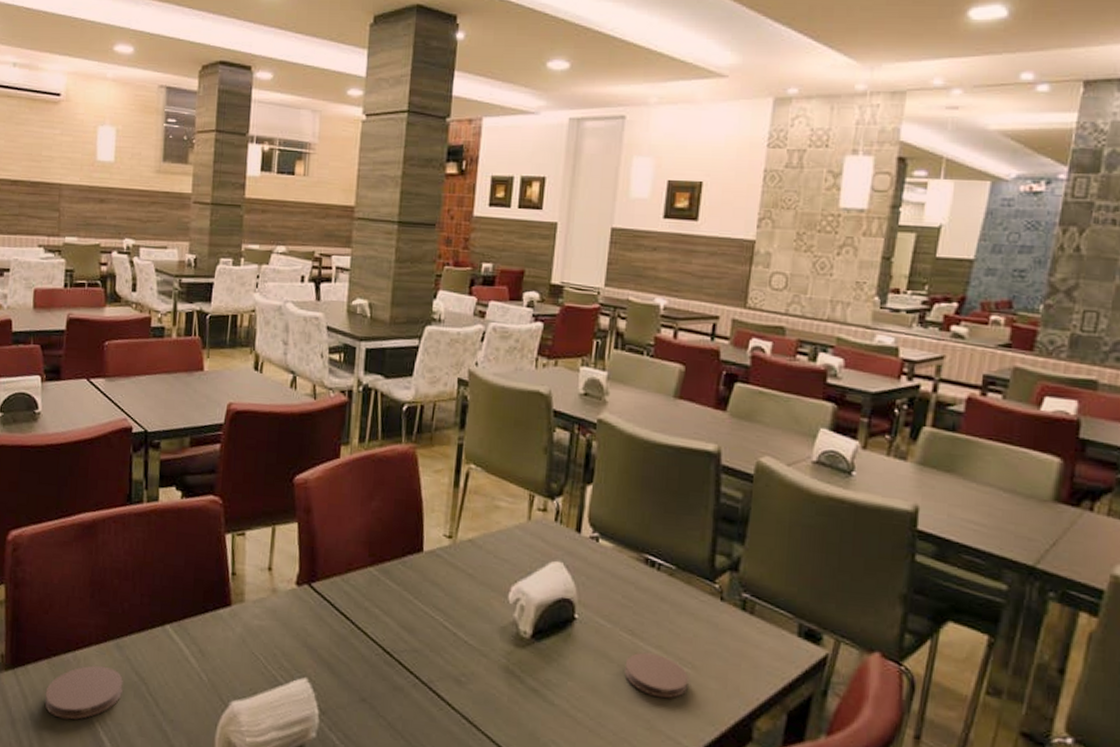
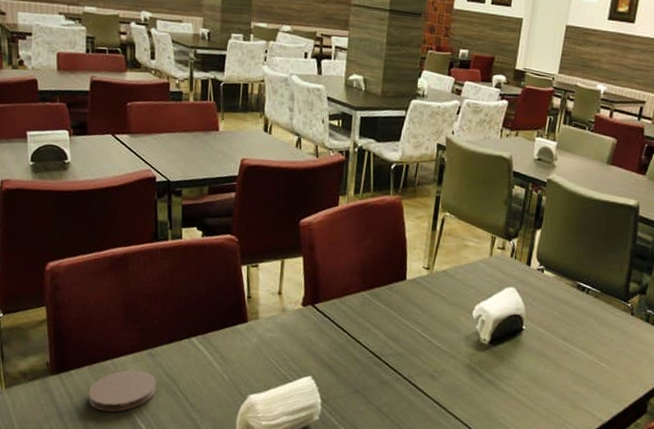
coaster: present [624,652,689,699] -> none [557,353,605,385]

